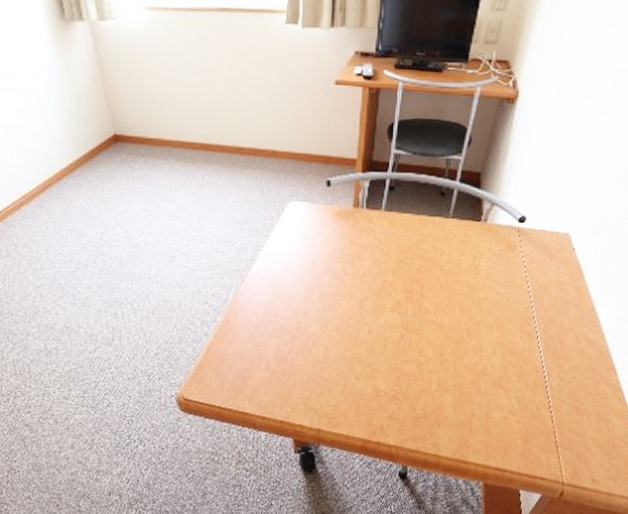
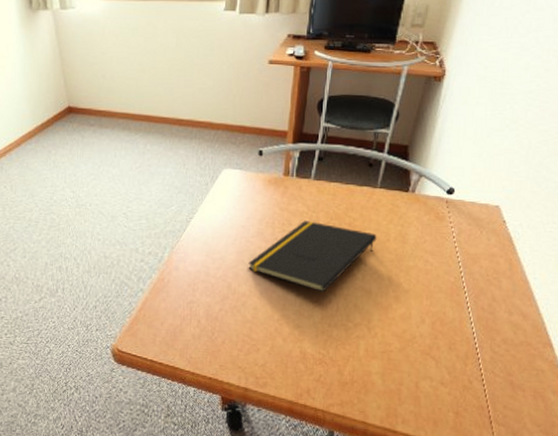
notepad: none [318,254,449,328] -> present [248,220,377,292]

